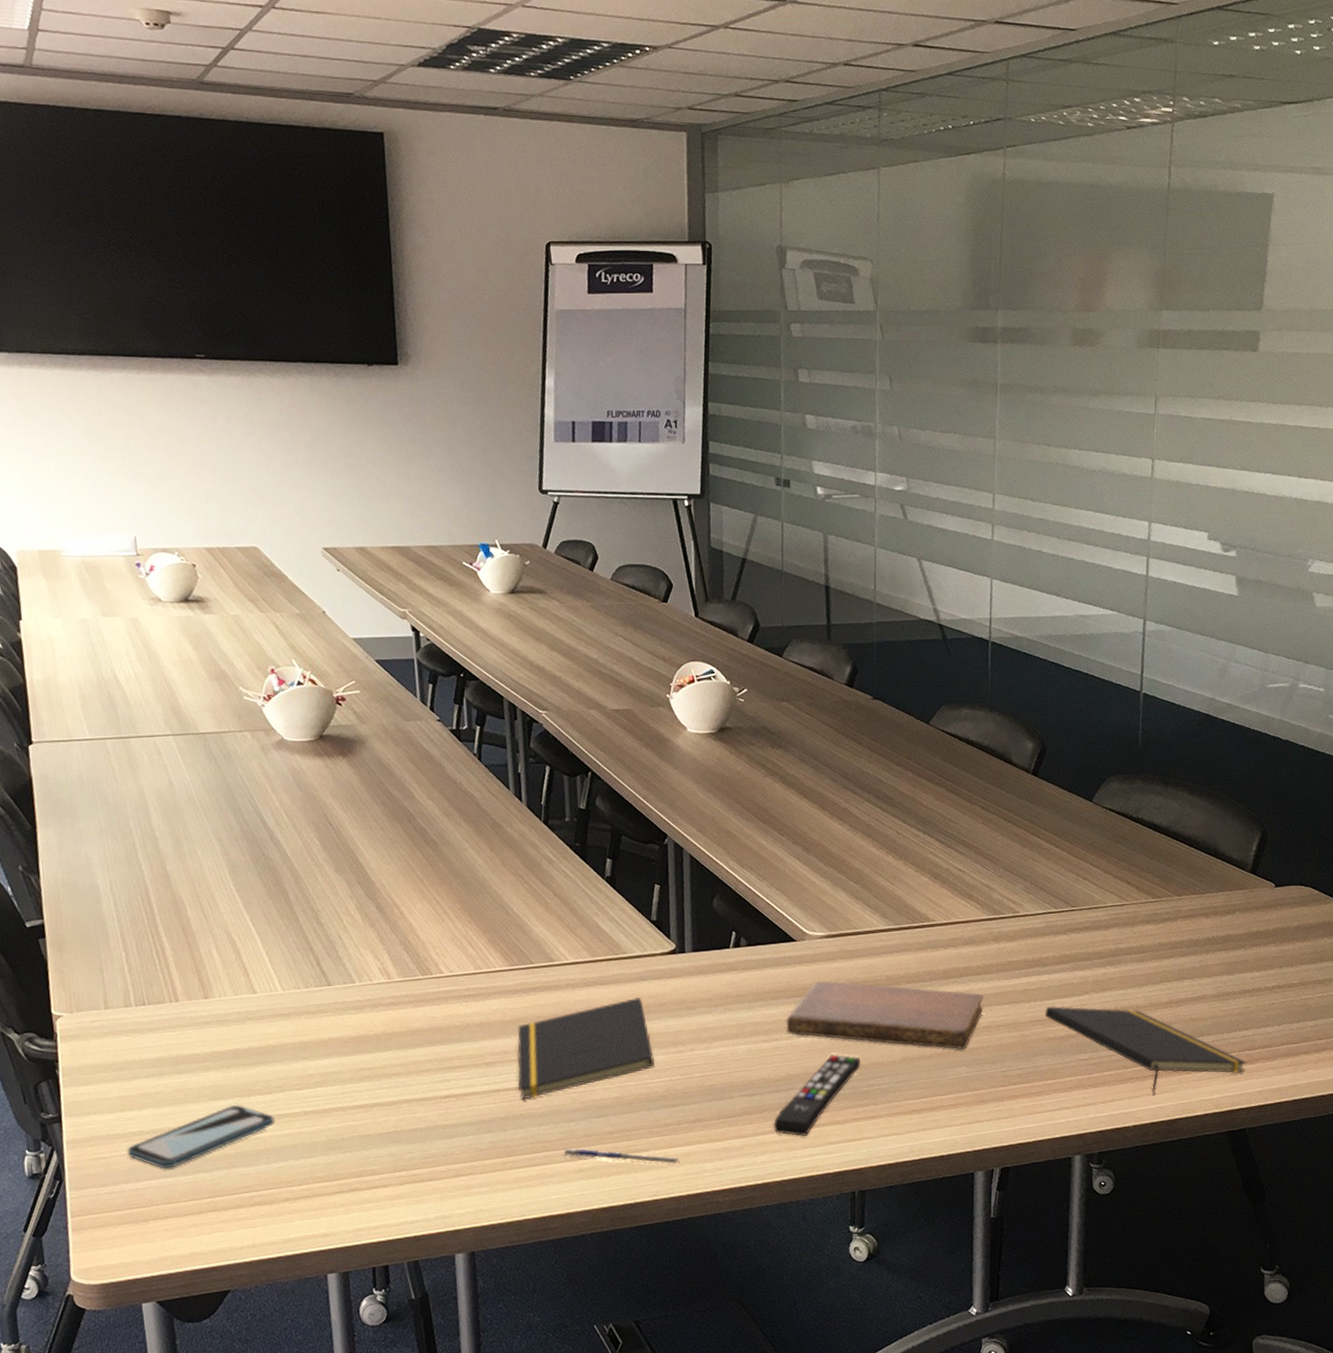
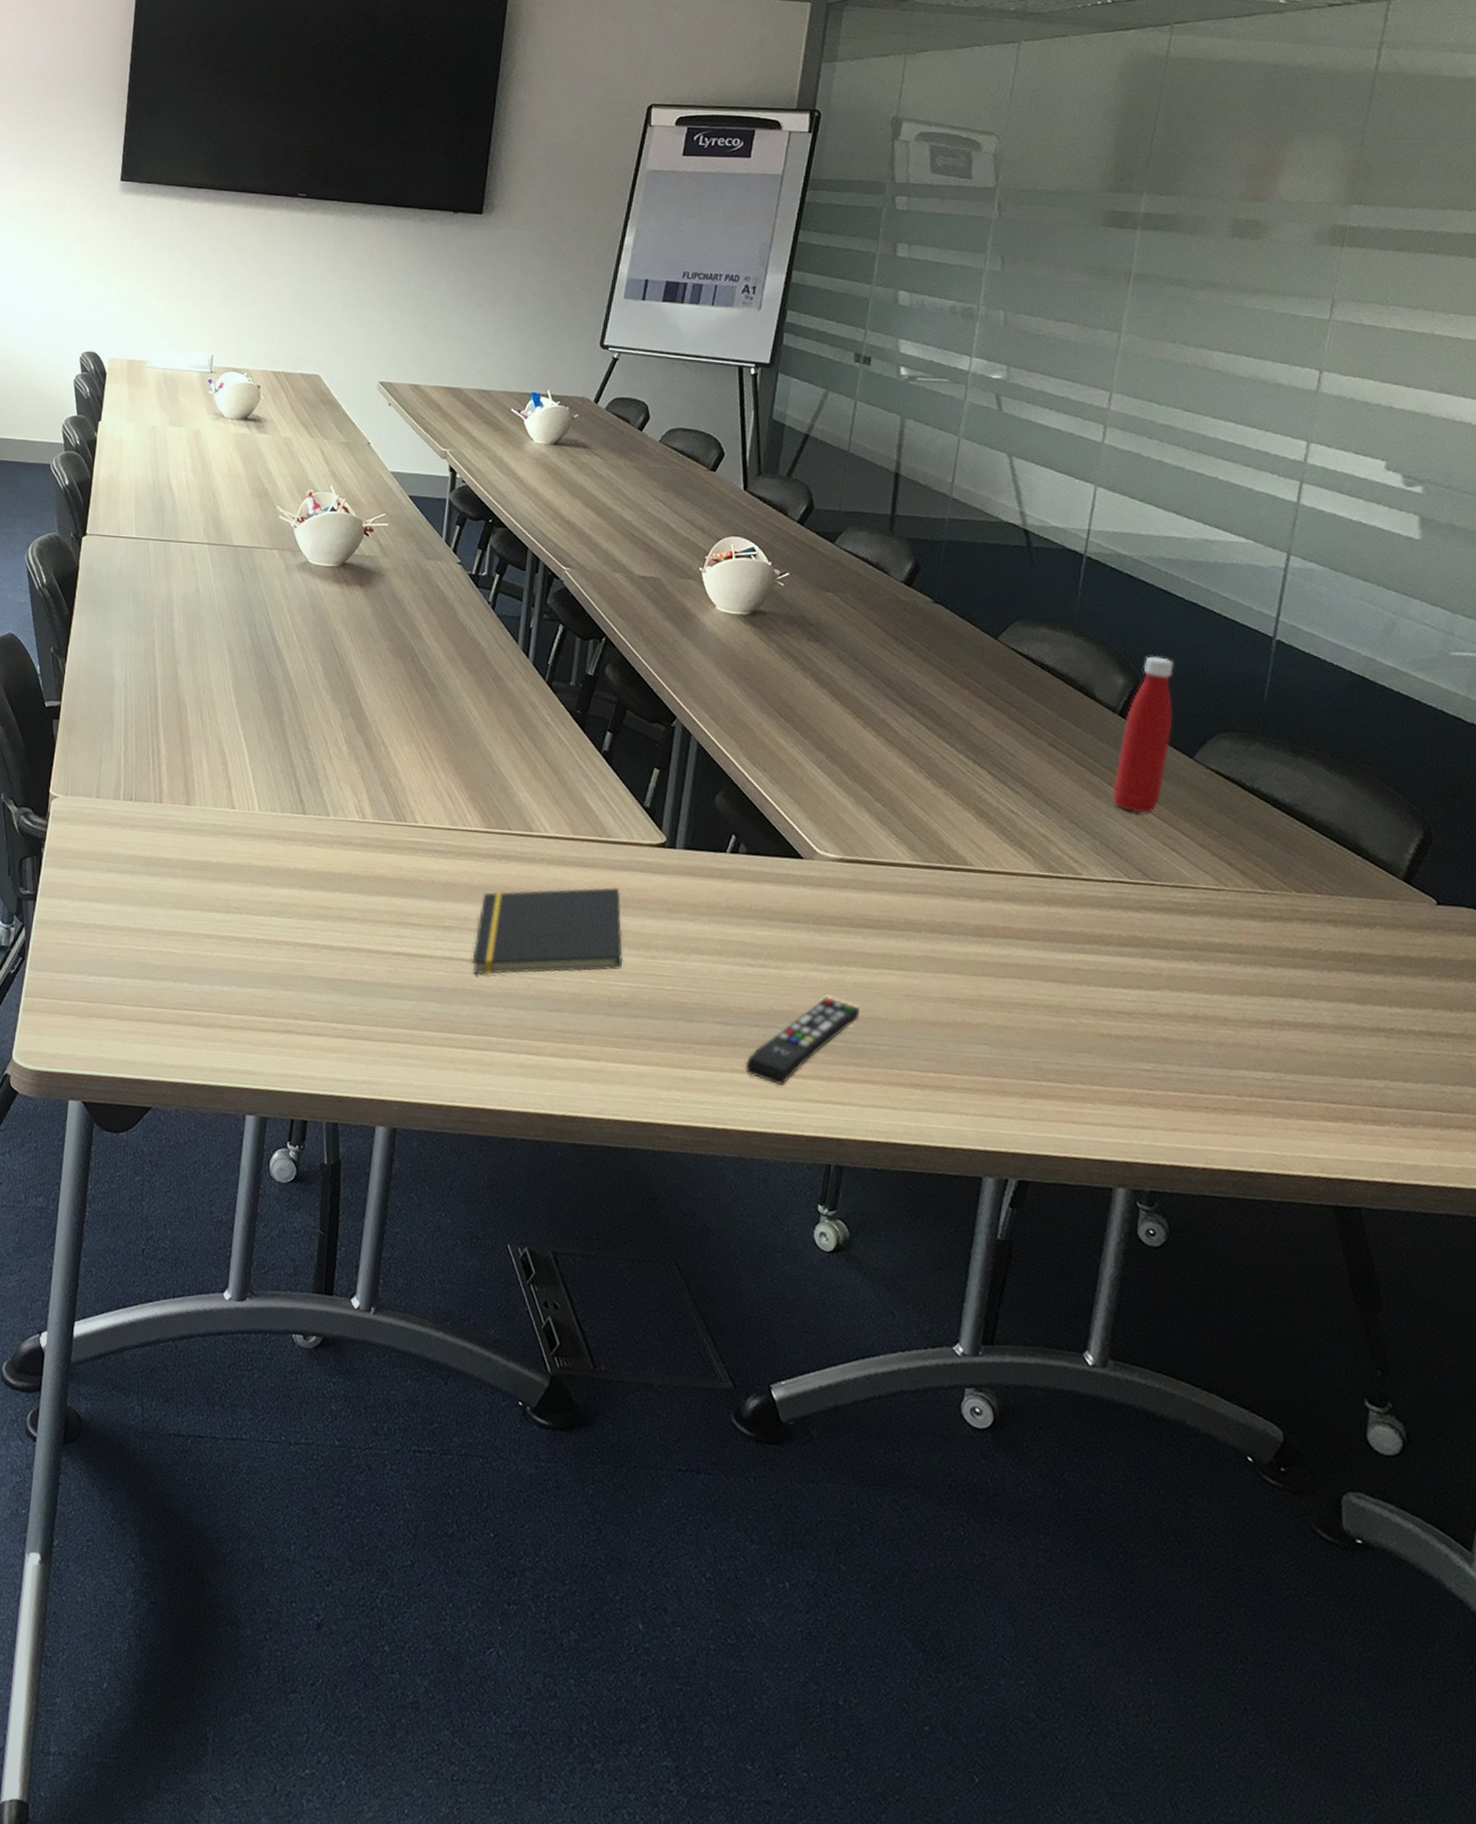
smartphone: present [127,1104,275,1169] -> none [86,917,227,969]
pen: present [563,1148,680,1165] -> none [507,1038,633,1084]
notebook: present [786,981,985,1050] -> none [777,909,1024,1024]
bottle: none [1035,720,1074,854] -> present [1113,656,1174,813]
notepad: present [1044,1006,1247,1096] -> none [1099,994,1373,1137]

